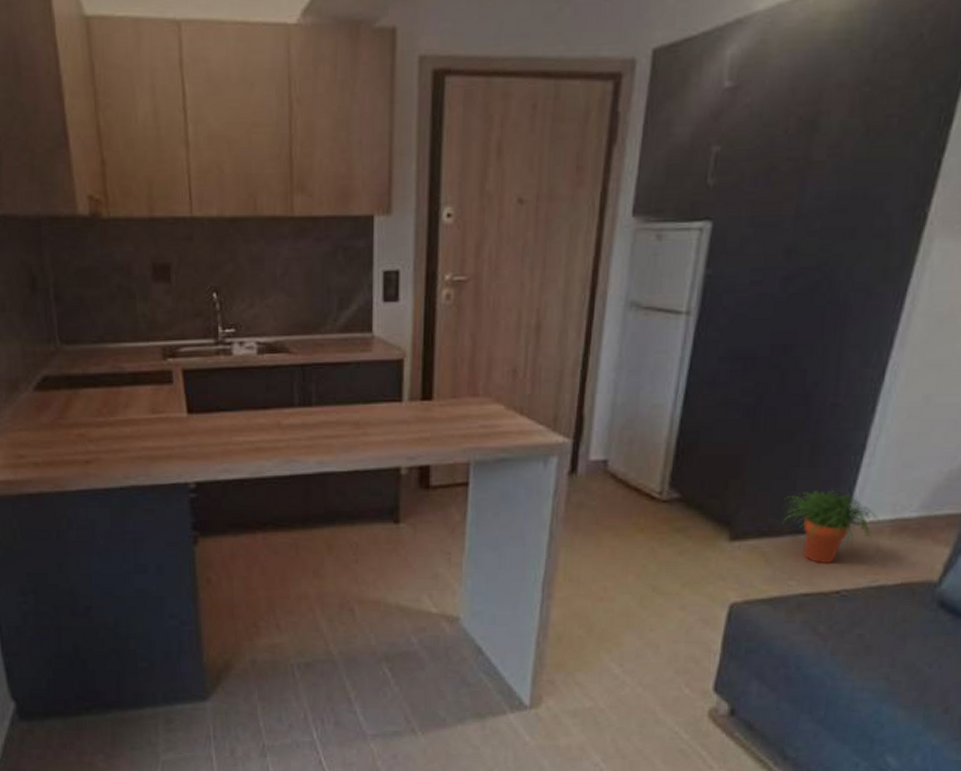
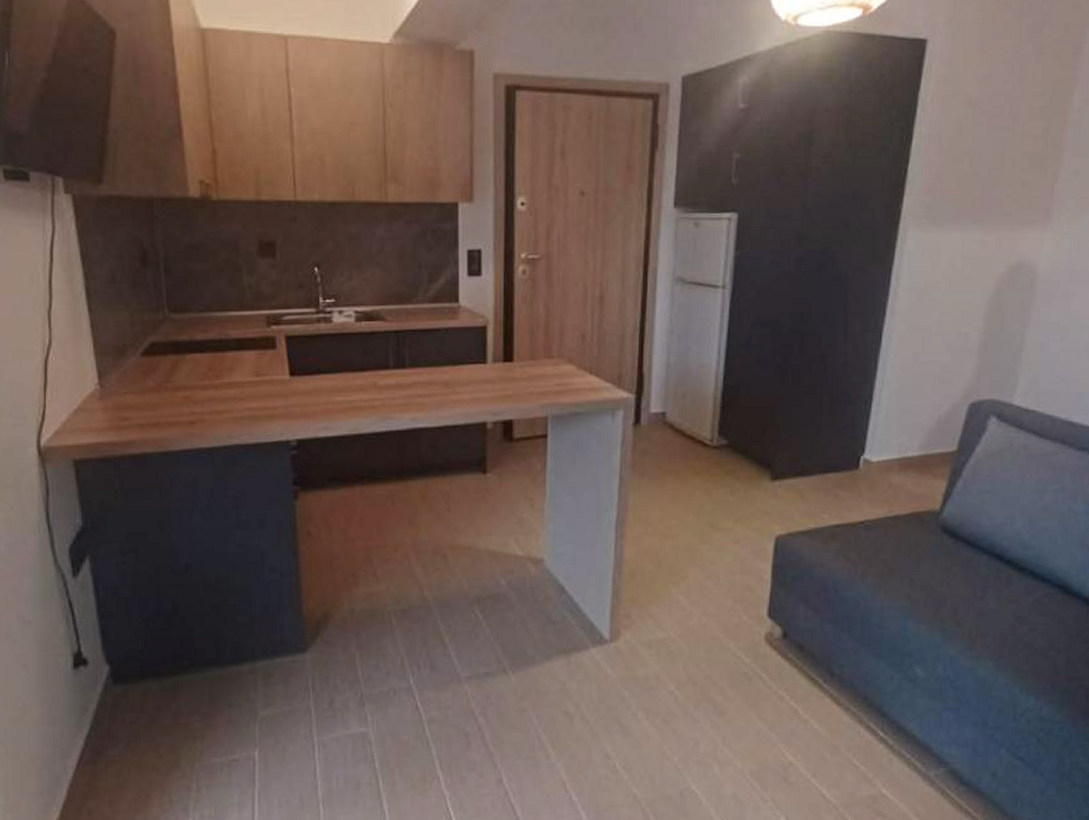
potted plant: present [782,490,881,565] -> none [812,435,890,499]

